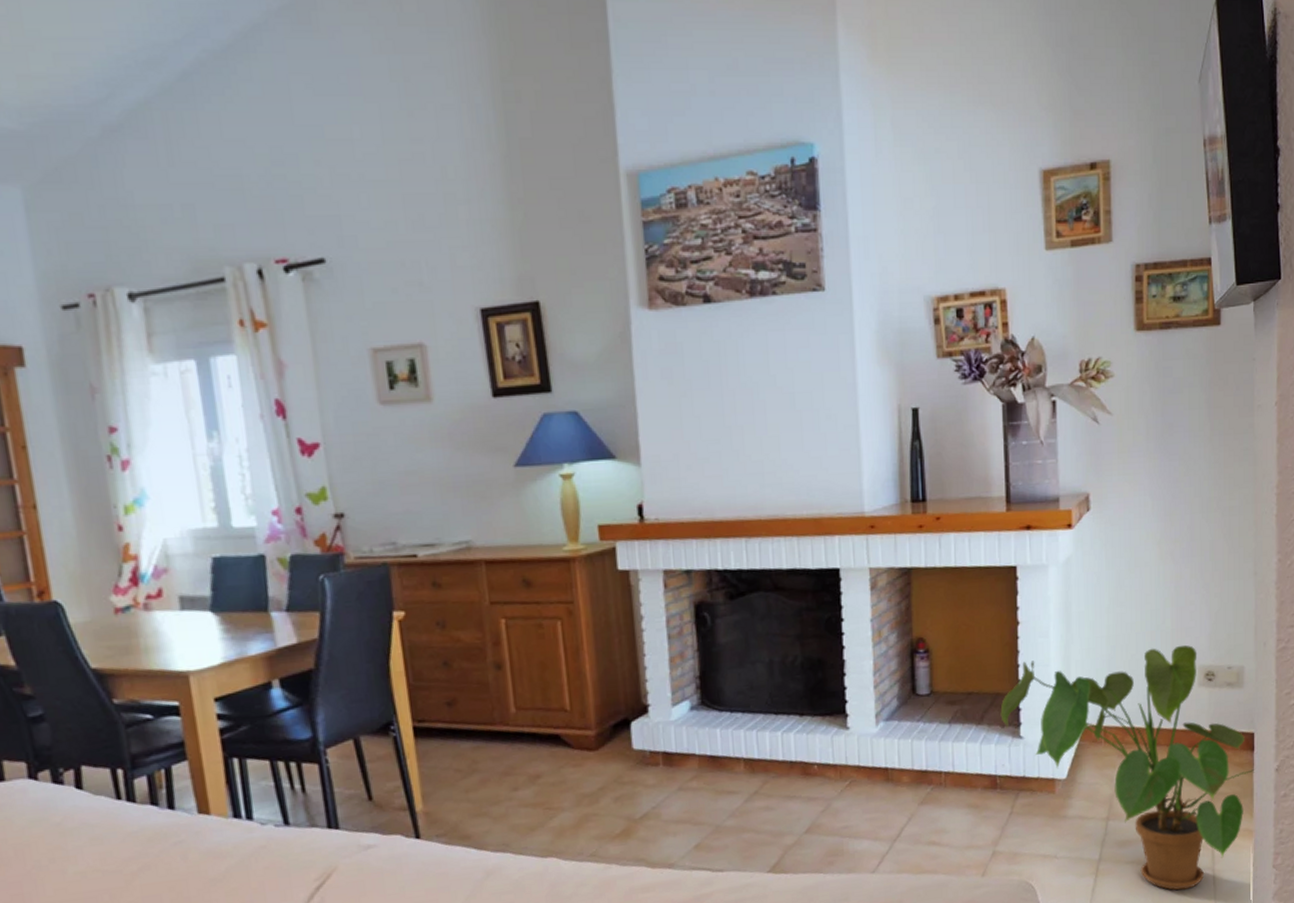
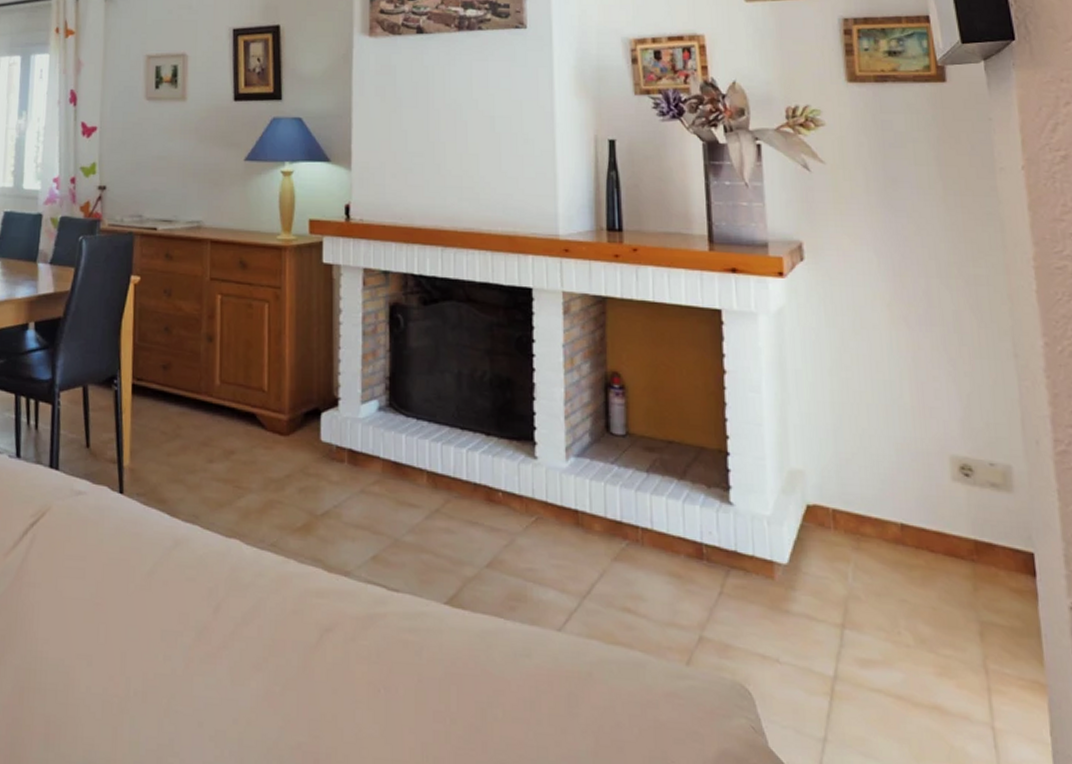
house plant: present [1000,645,1255,891] -> none [705,416,1041,746]

